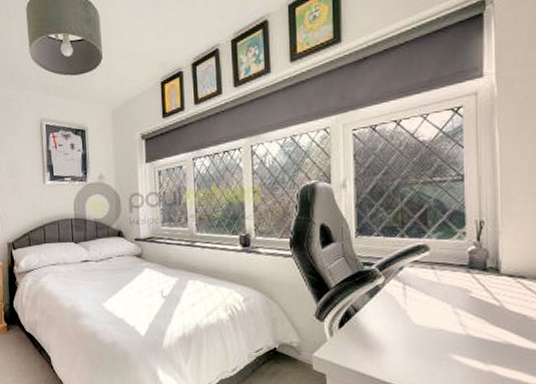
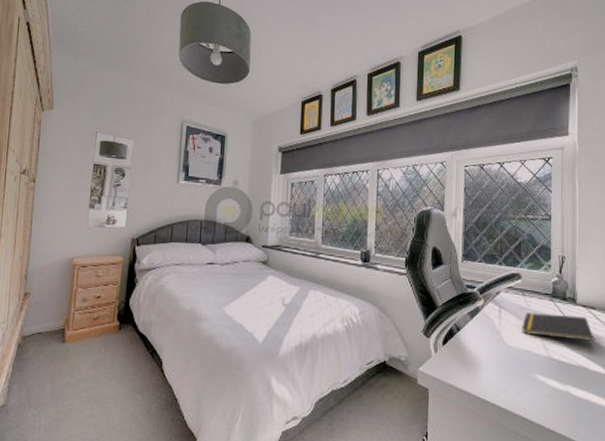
notepad: none [432,287,525,316] -> present [522,313,594,342]

